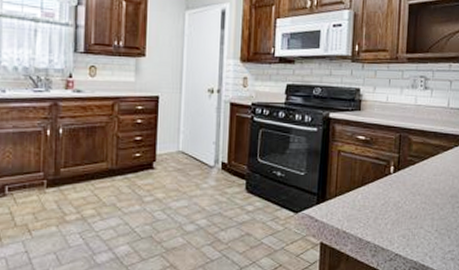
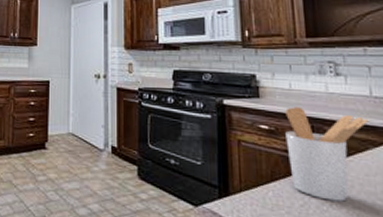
utensil holder: none [377,118,444,198] -> present [285,107,369,202]

